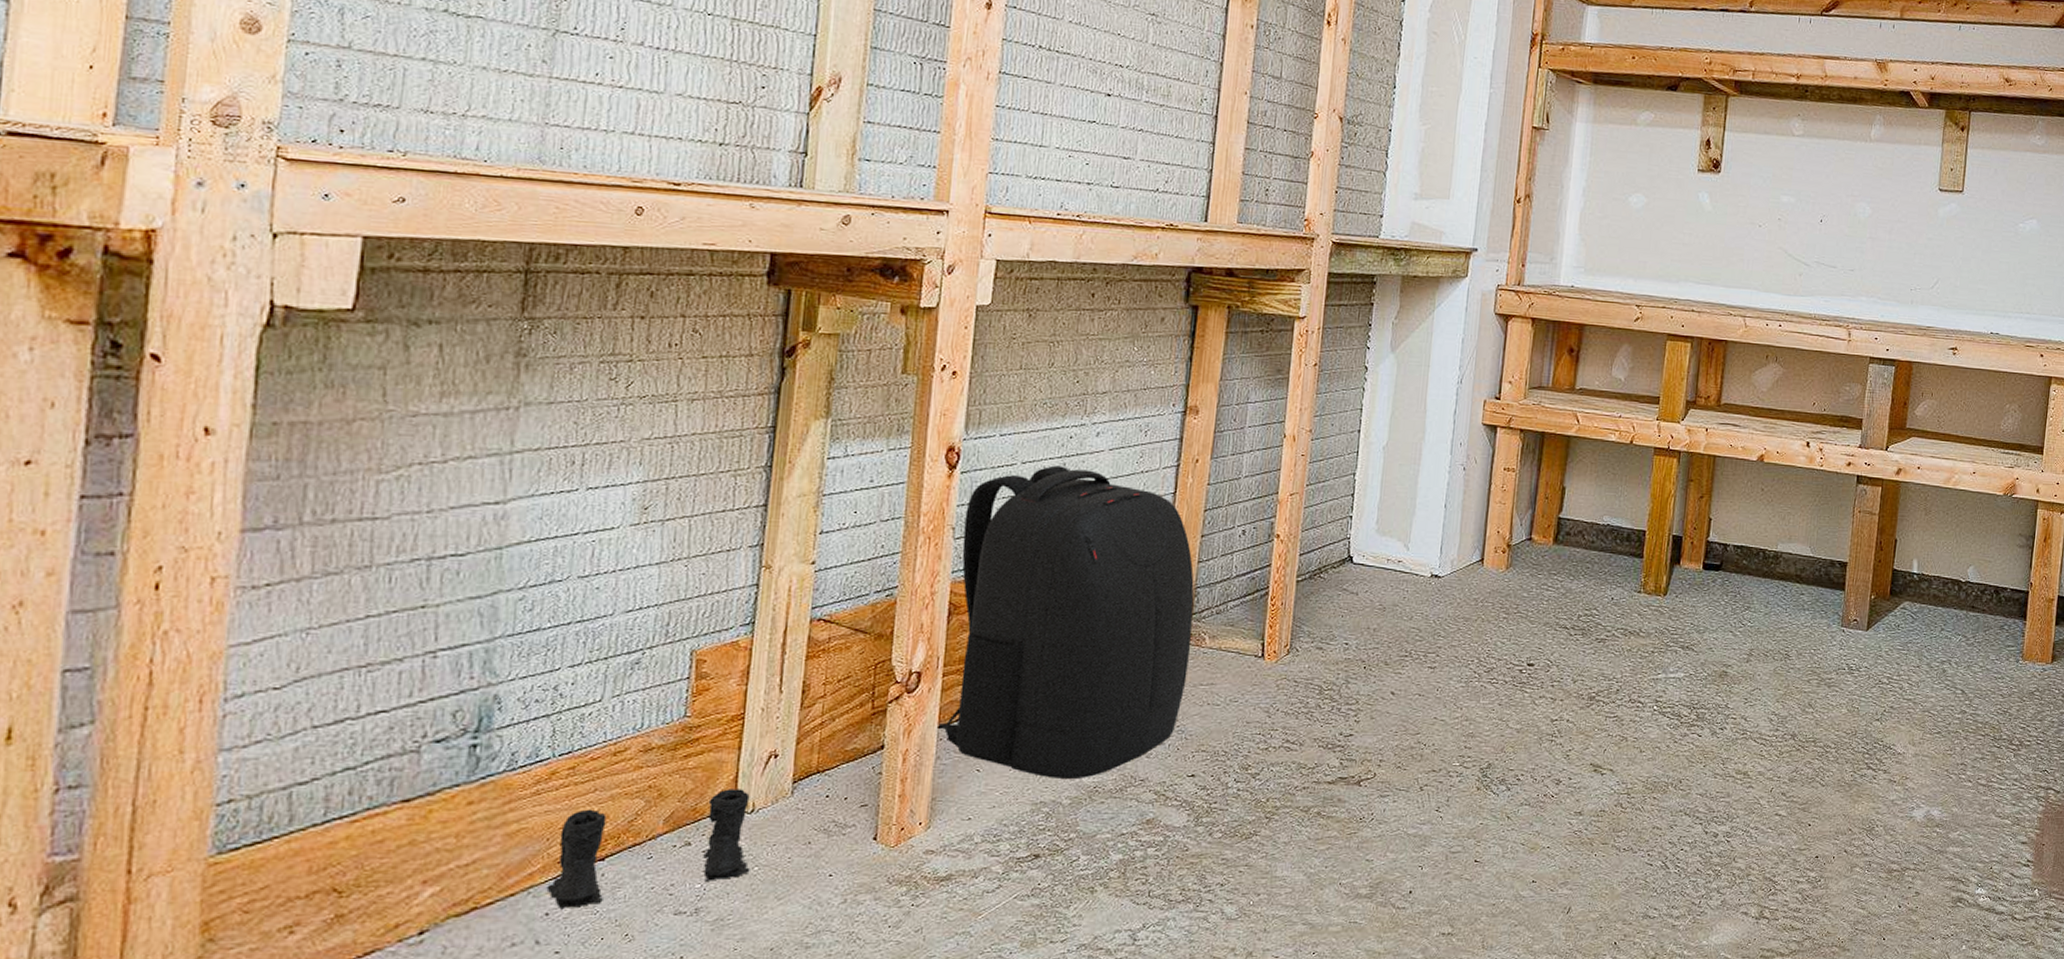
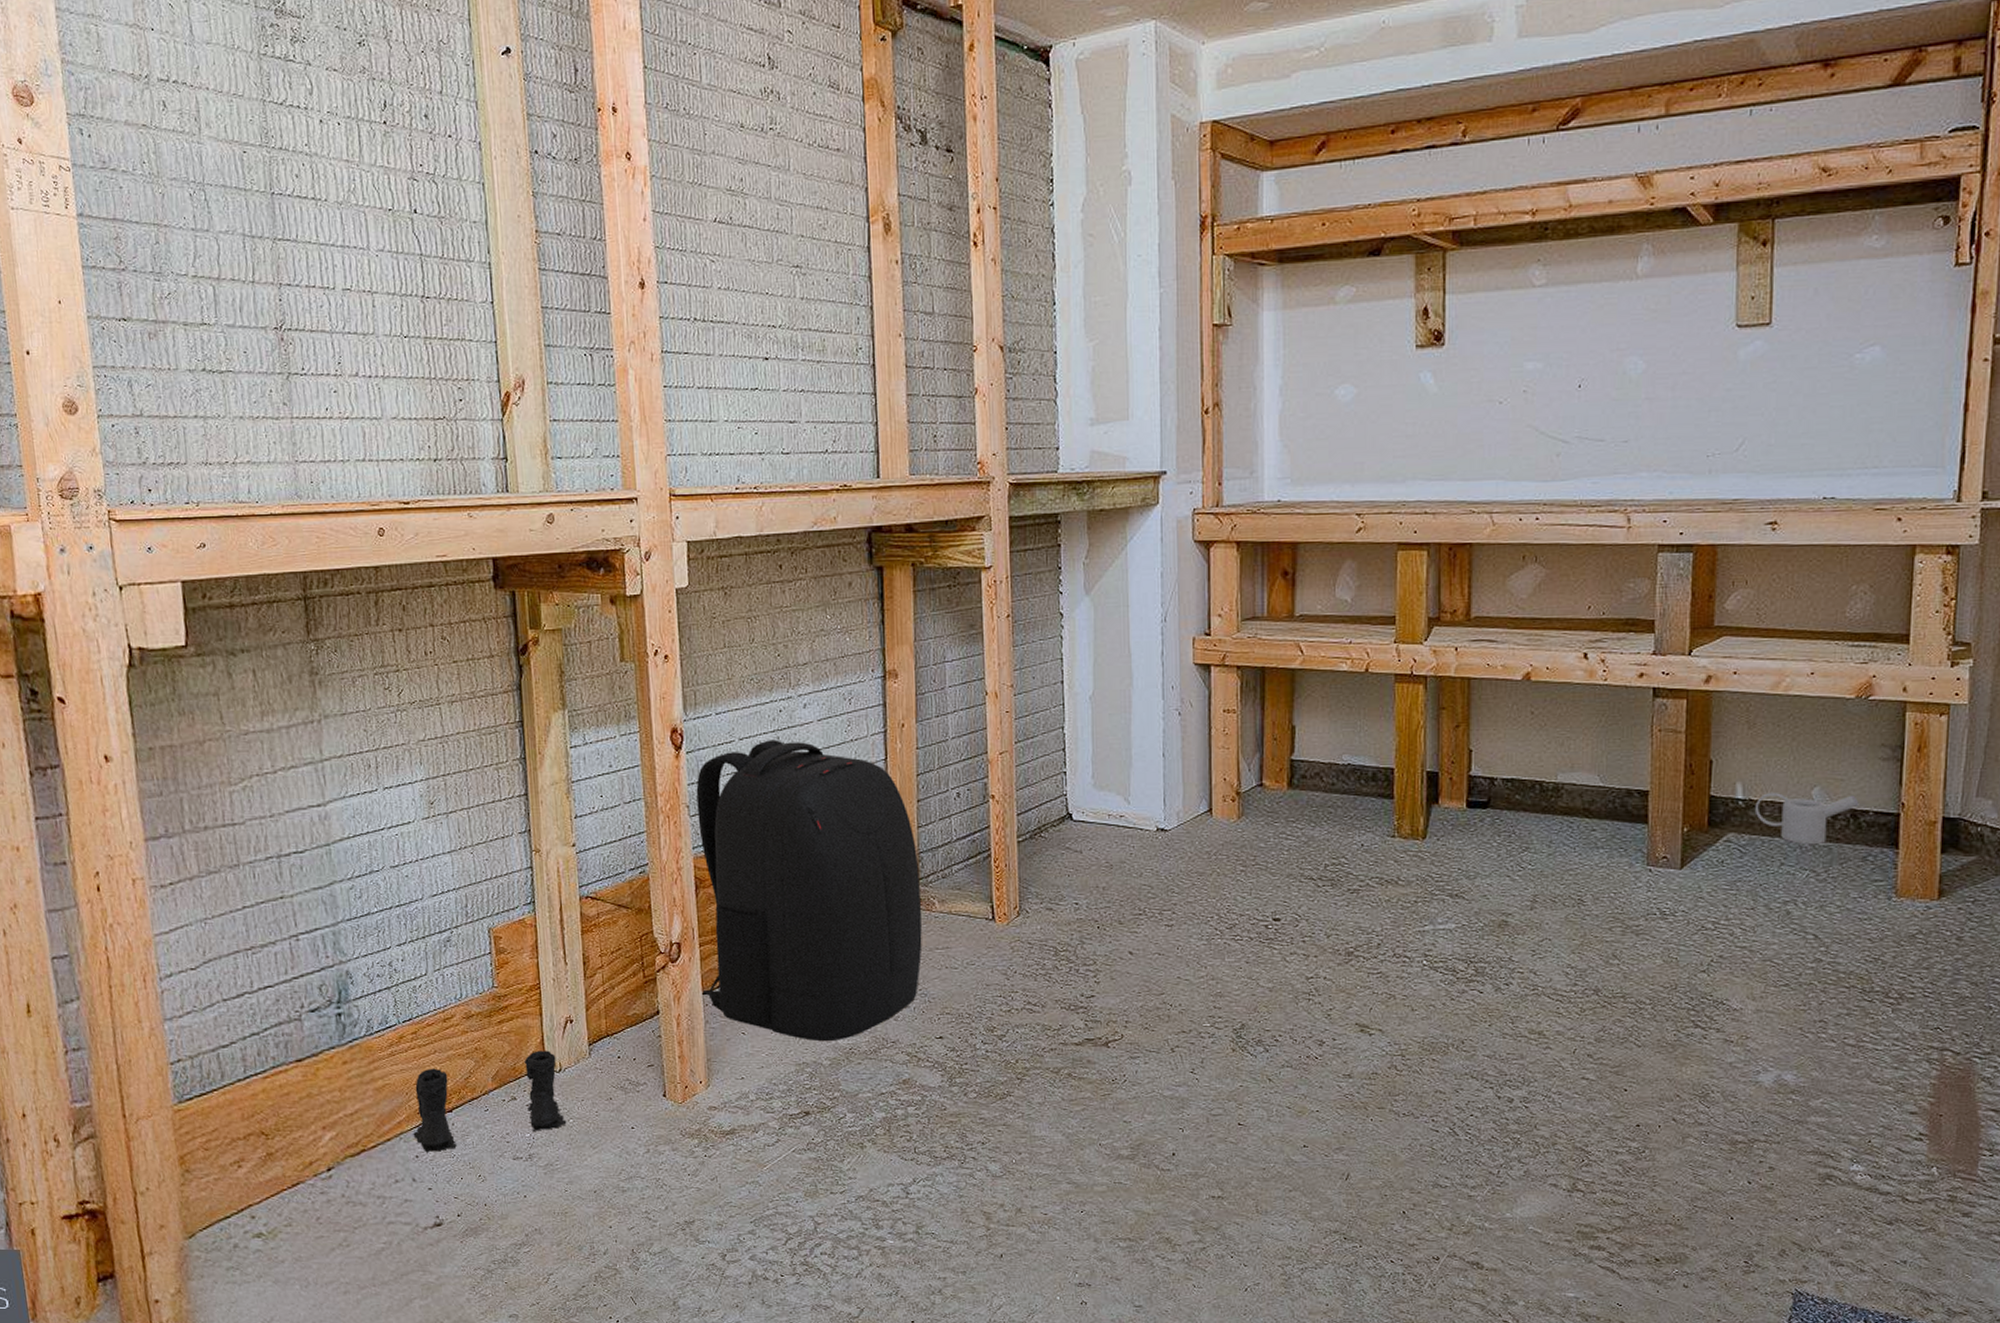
watering can: none [1925,568,2001,614] -> present [1754,791,1859,844]

